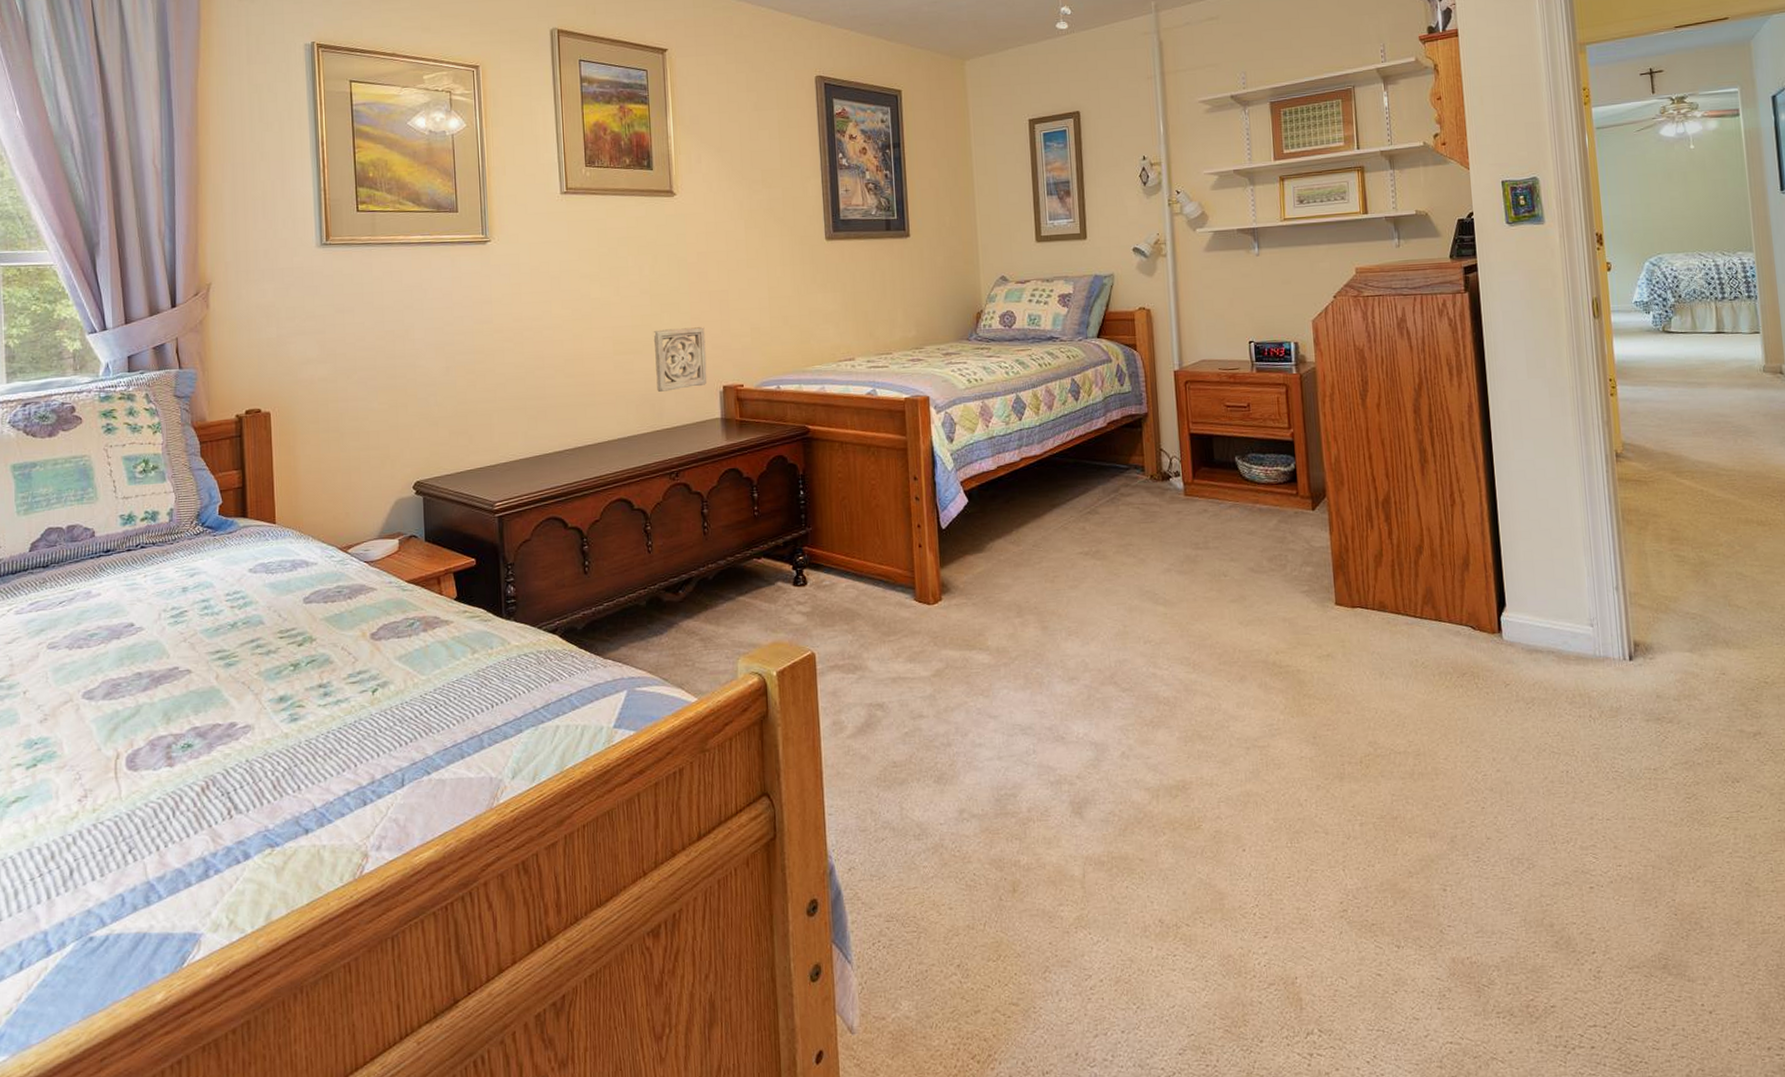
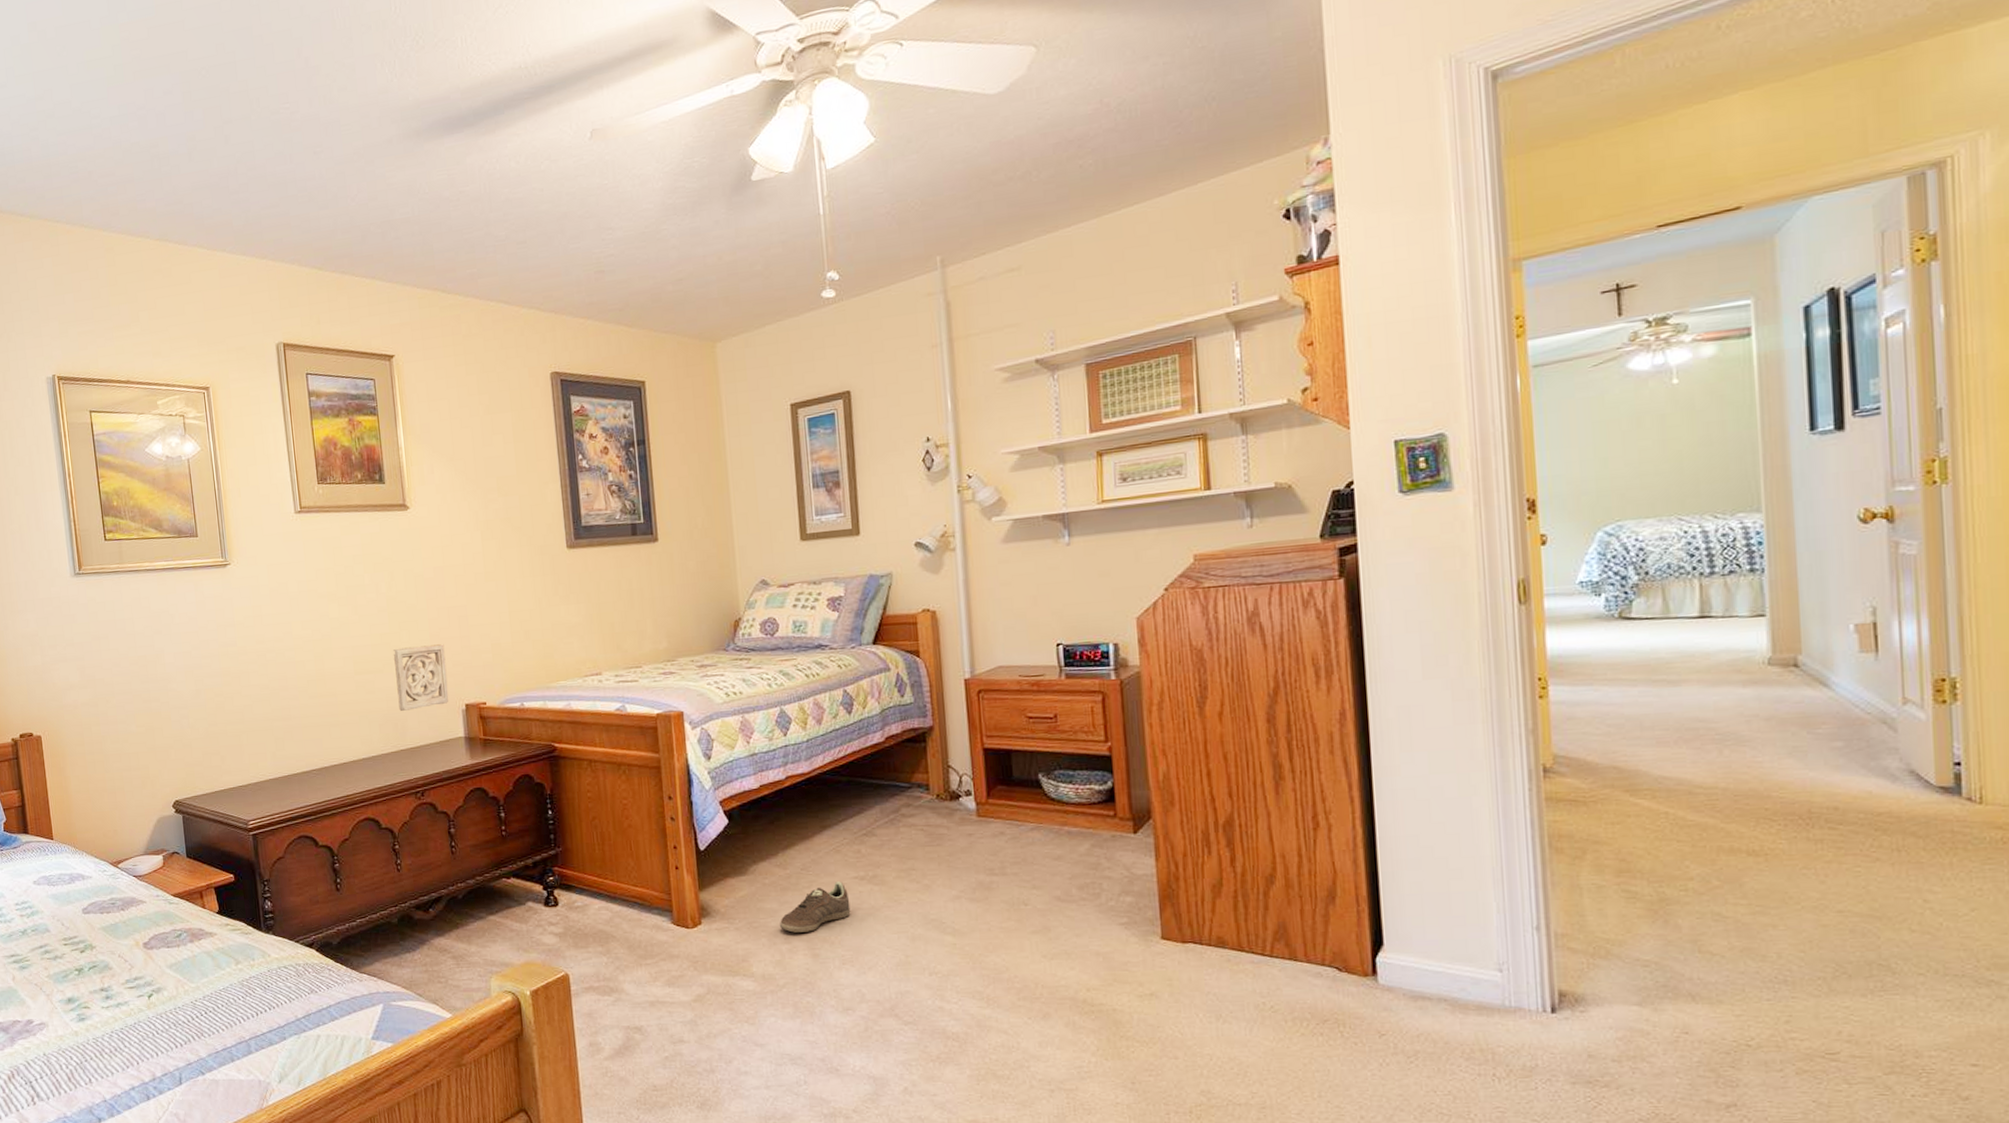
sneaker: none [1013,557,1076,607] -> present [780,882,851,933]

